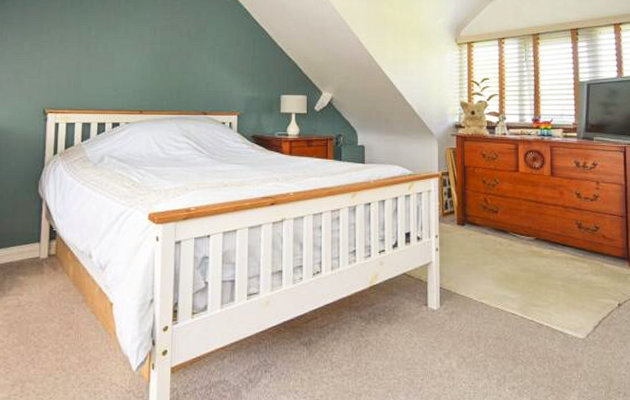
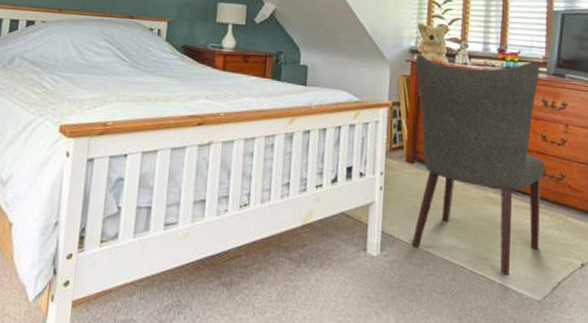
chair: none [460,128,581,320] -> present [411,53,545,277]

